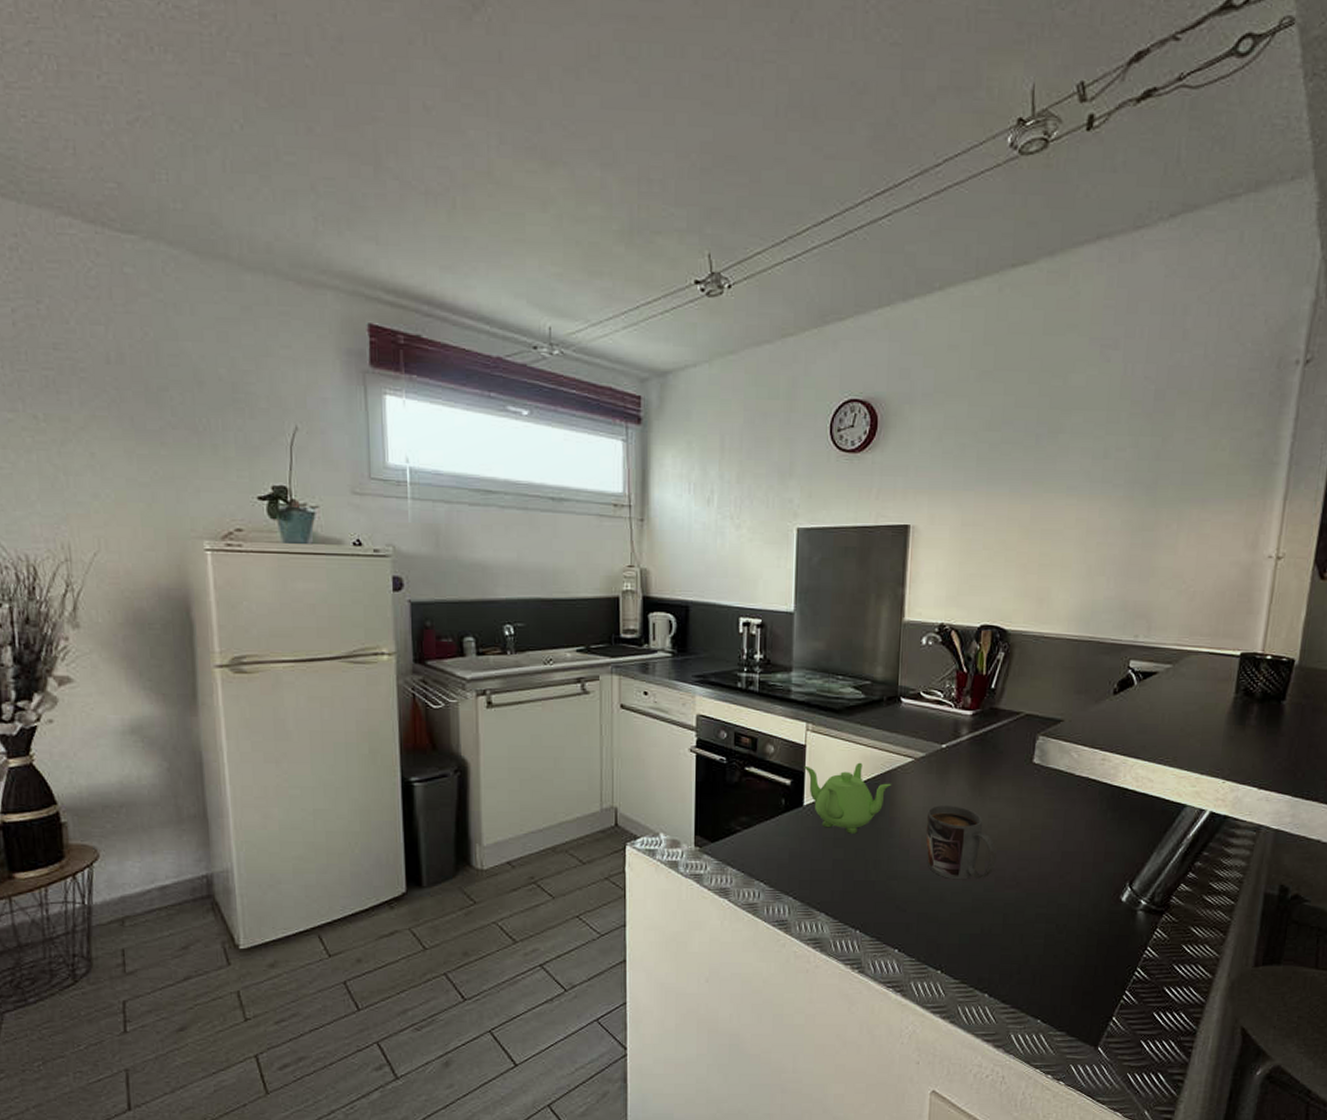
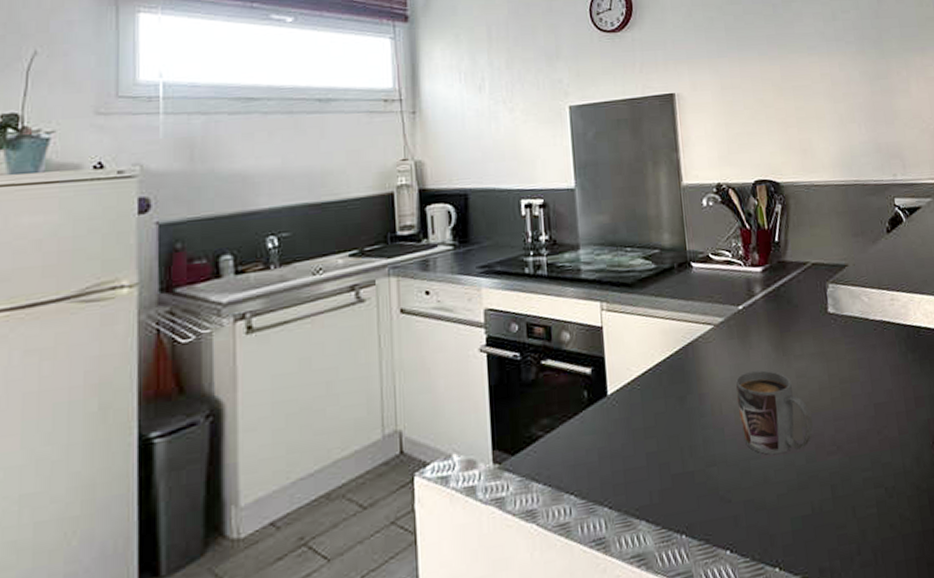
teapot: present [804,762,891,834] -> none [603,337,695,420]

